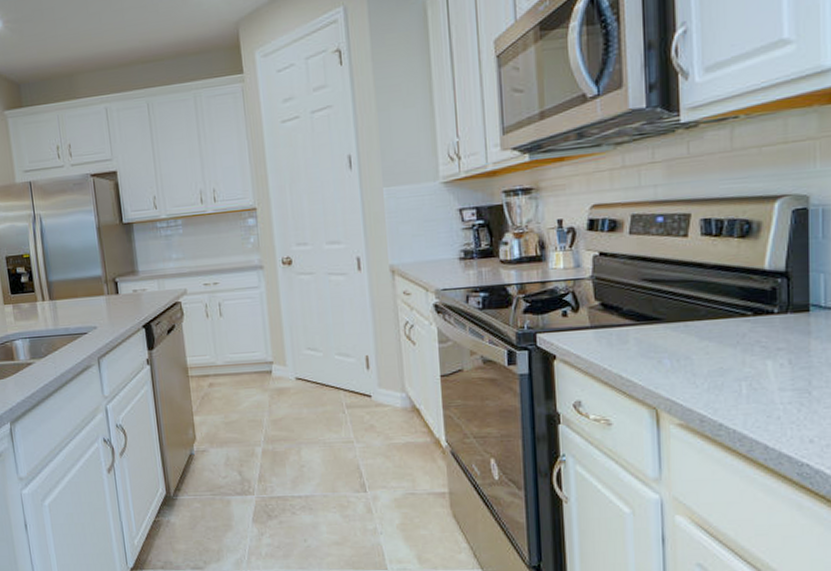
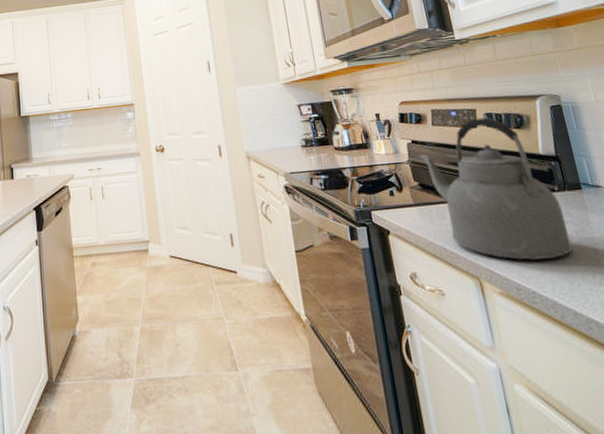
kettle: none [602,223,780,391] -> present [416,117,573,260]

